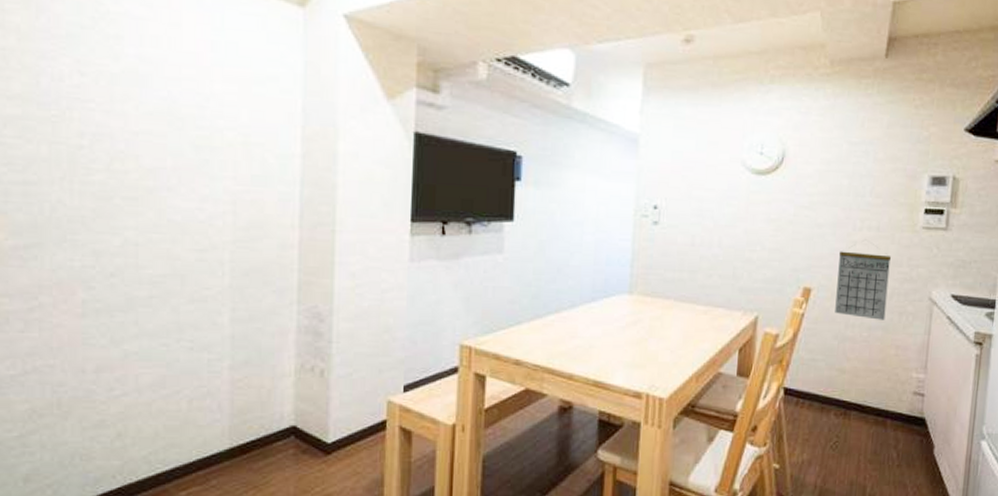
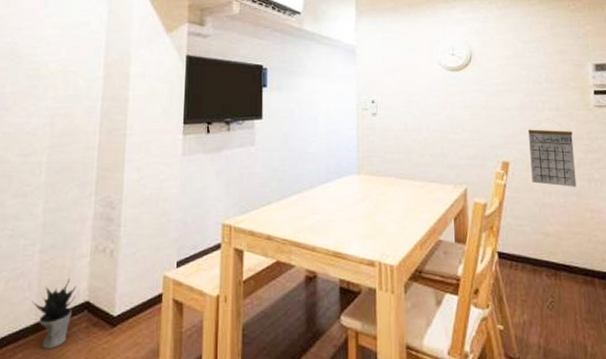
potted plant: none [223,400,280,477] -> present [31,278,77,350]

